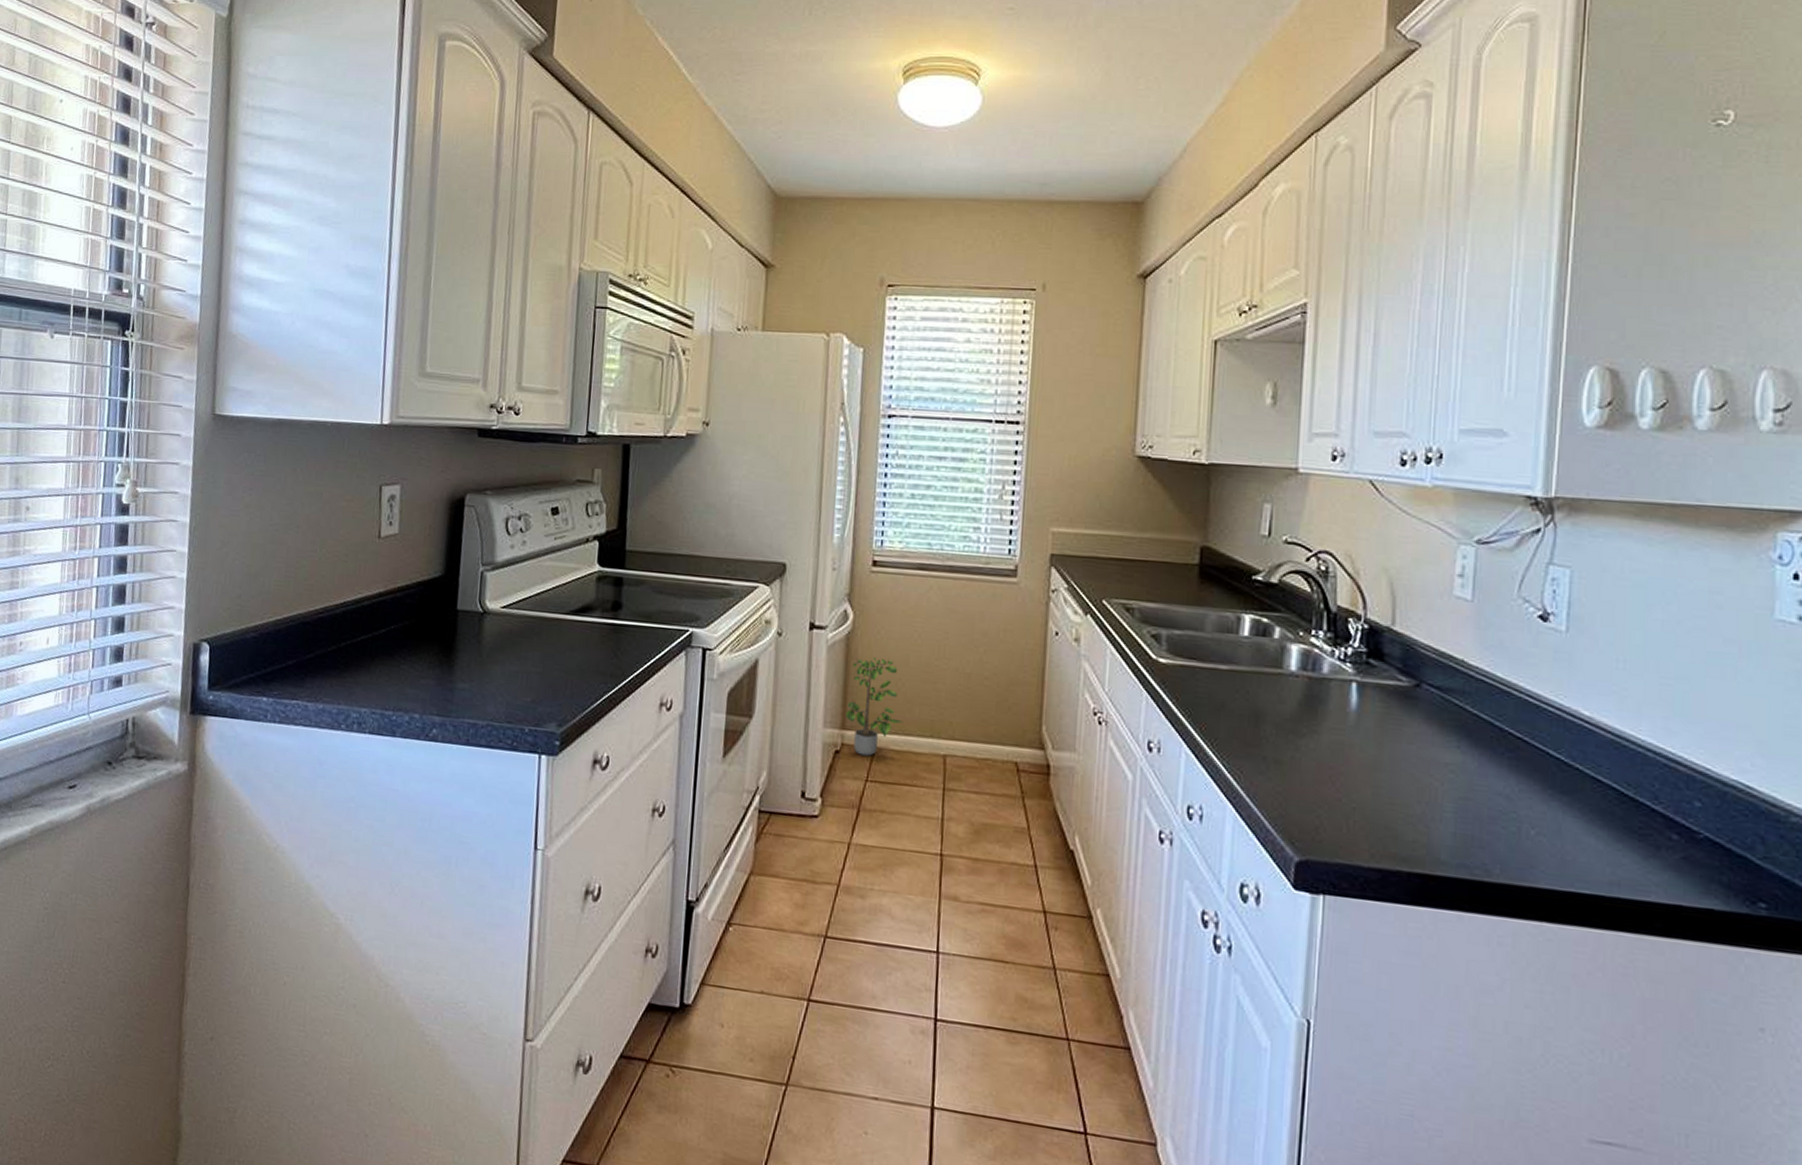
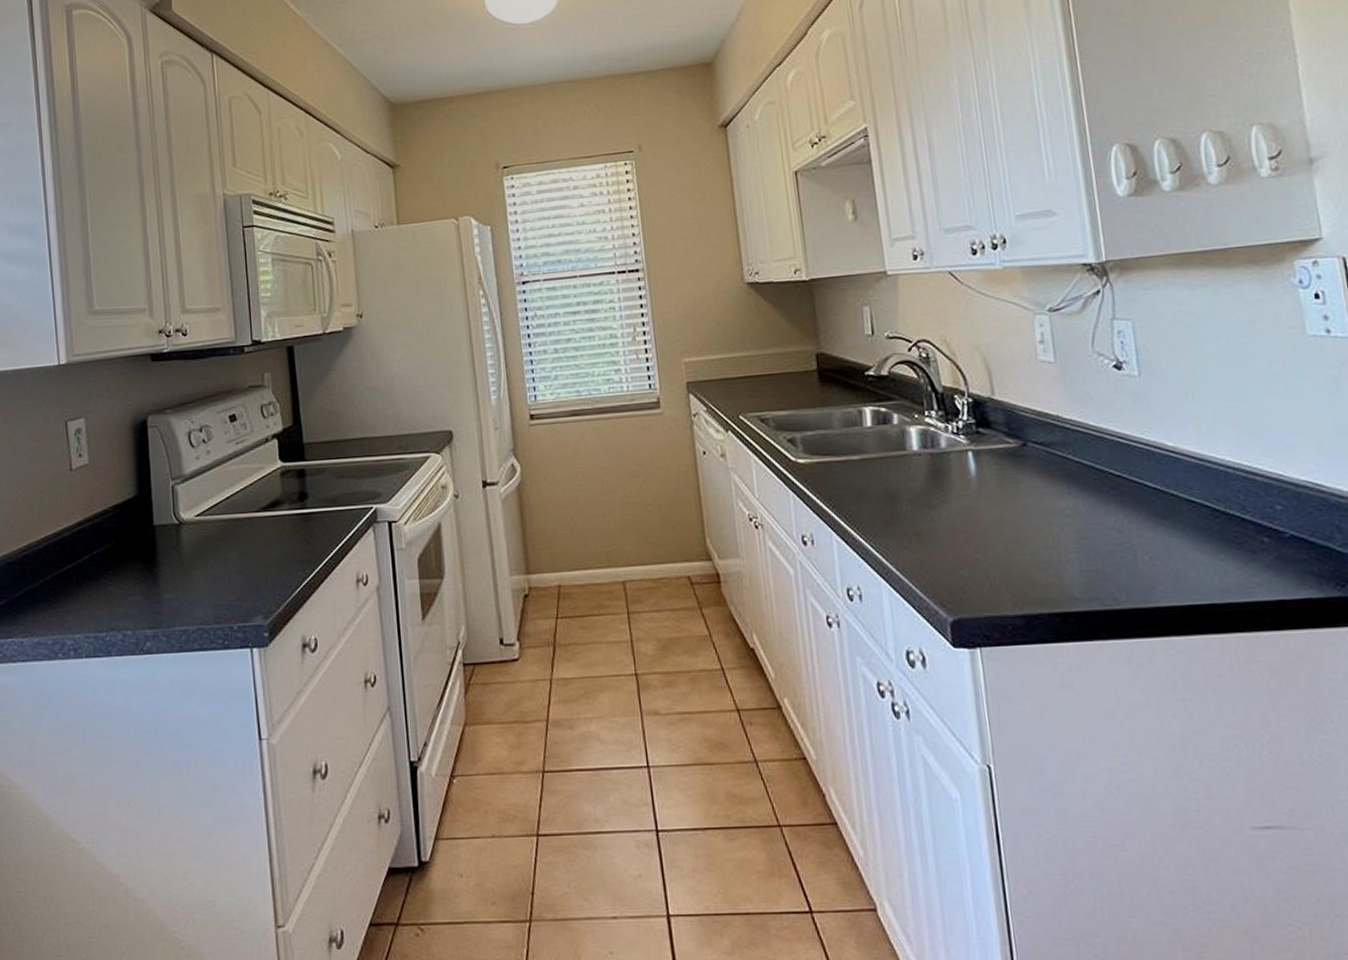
potted plant: present [845,657,904,756] -> none [526,501,582,595]

